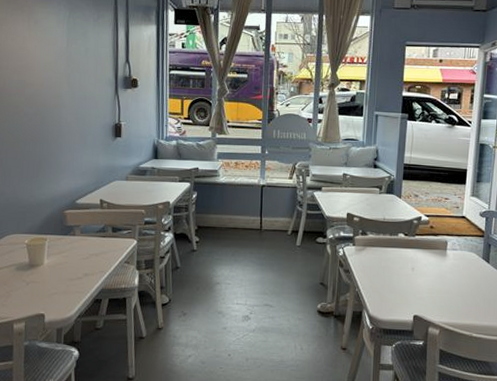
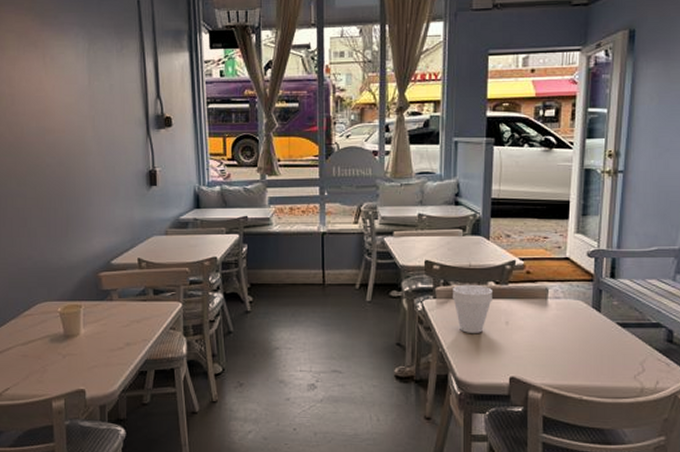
cup: none [368,234,402,277] -> present [452,284,492,333]

